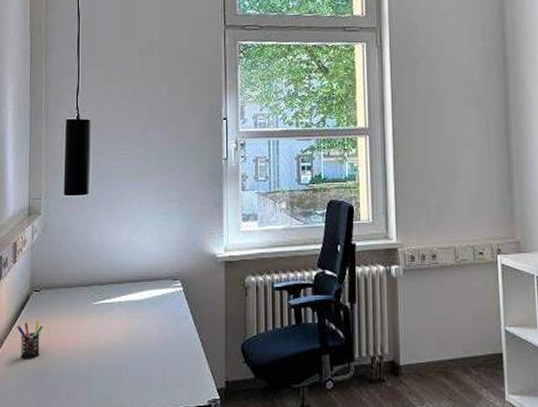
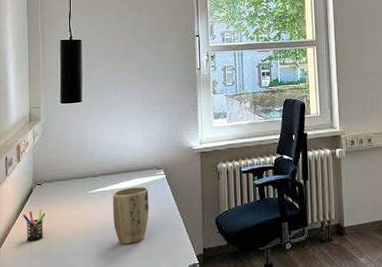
plant pot: none [119,299,163,371] -> present [112,186,149,245]

